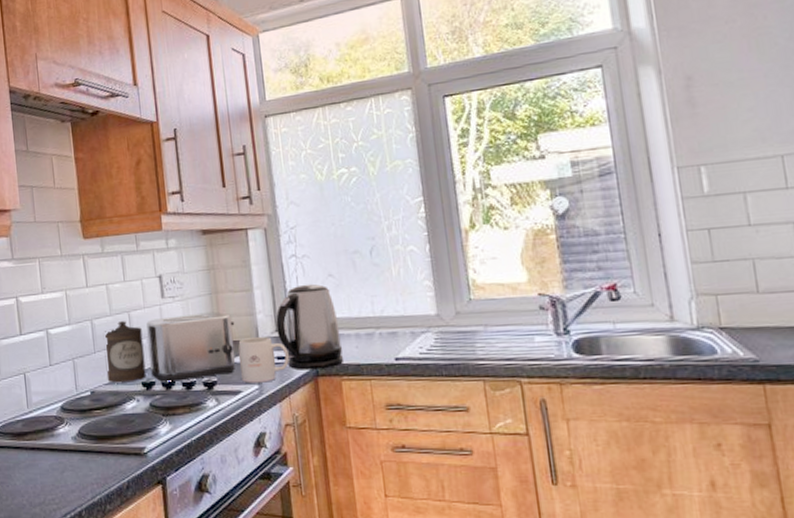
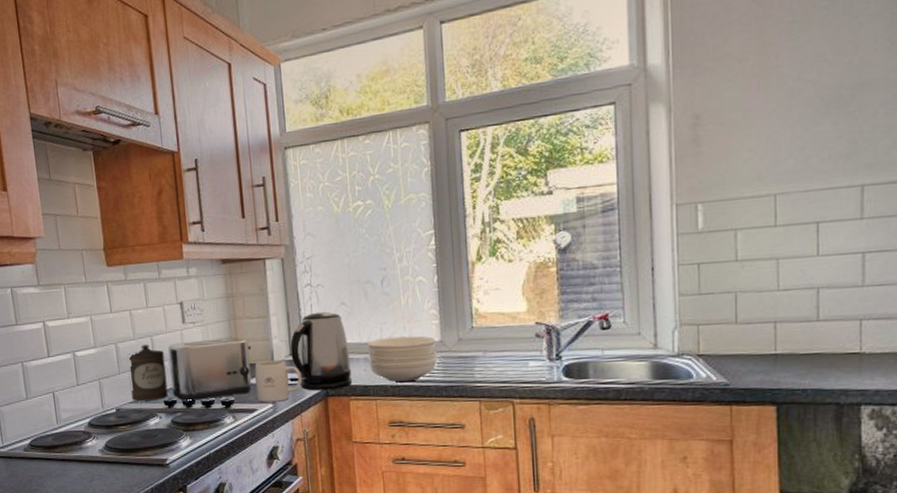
bowl: none [358,309,434,361] -> present [367,336,437,383]

